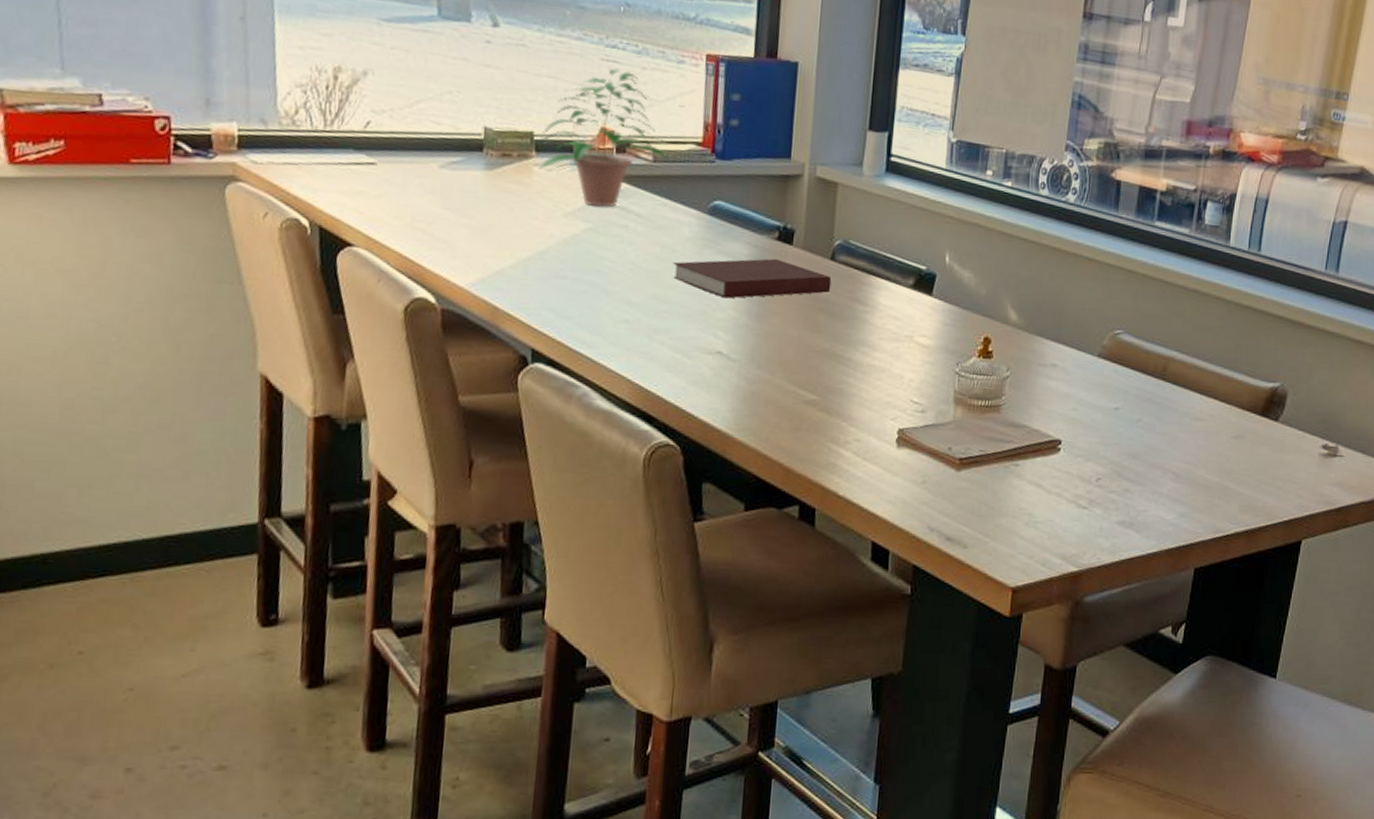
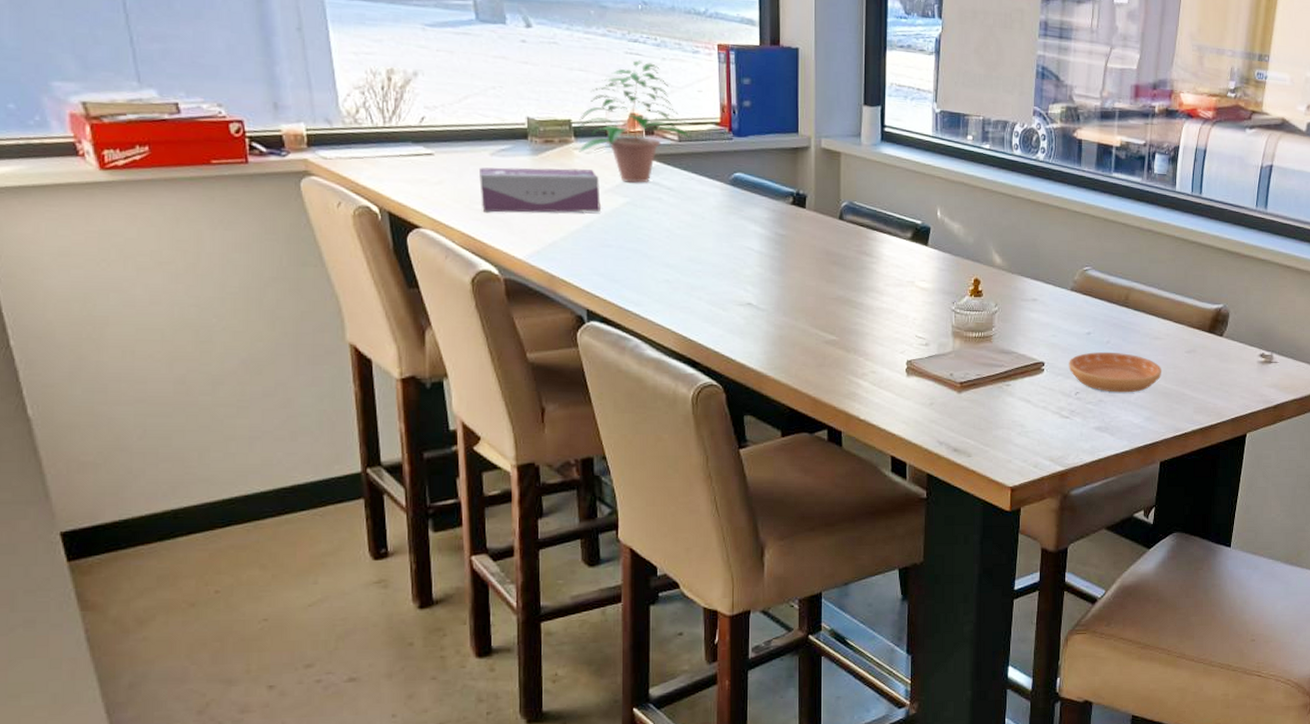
tissue box: none [424,181,560,239] -> present [479,167,601,213]
notebook: present [673,258,832,299] -> none [703,220,841,257]
saucer: none [1090,431,1203,483] -> present [1069,351,1162,393]

